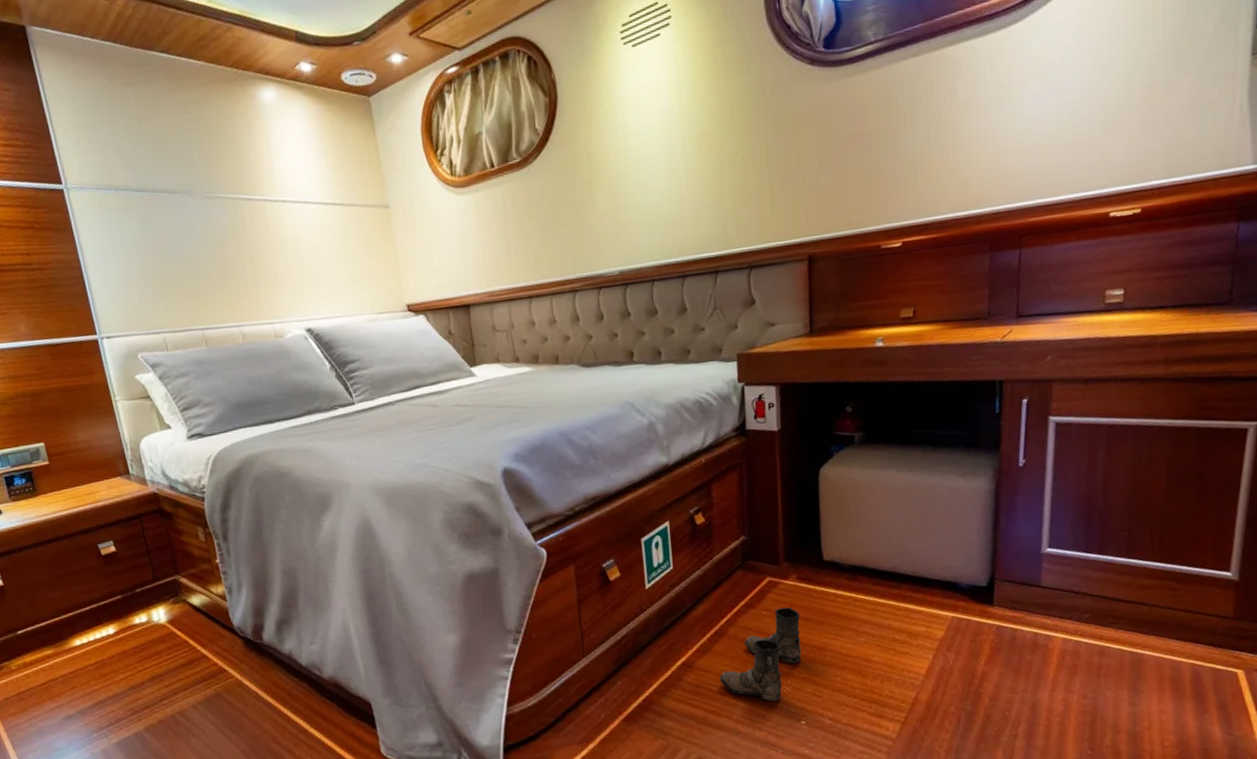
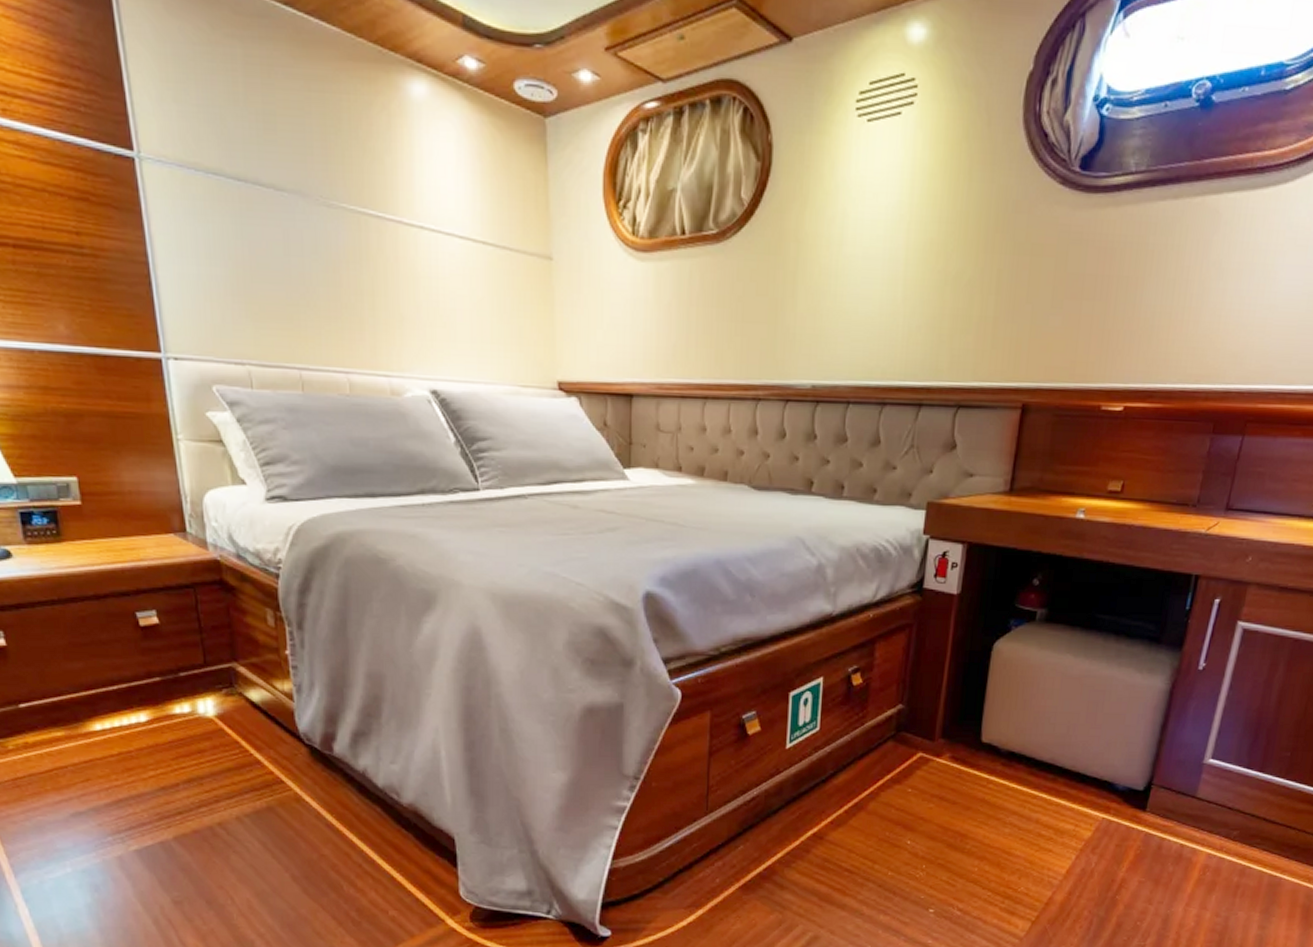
boots: present [719,607,802,702] -> none [850,787,947,886]

